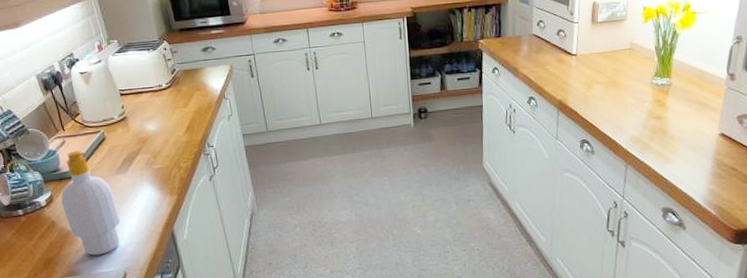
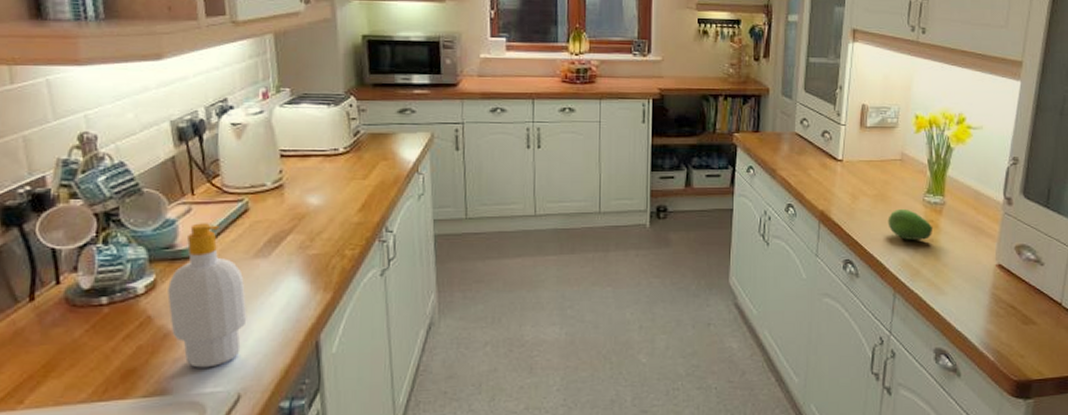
fruit: none [619,92,661,119] -> present [888,208,933,240]

